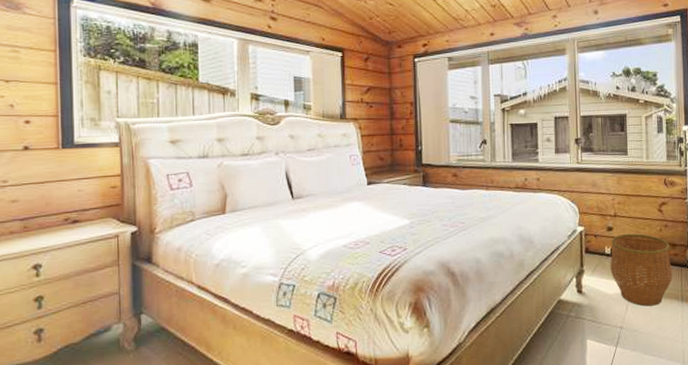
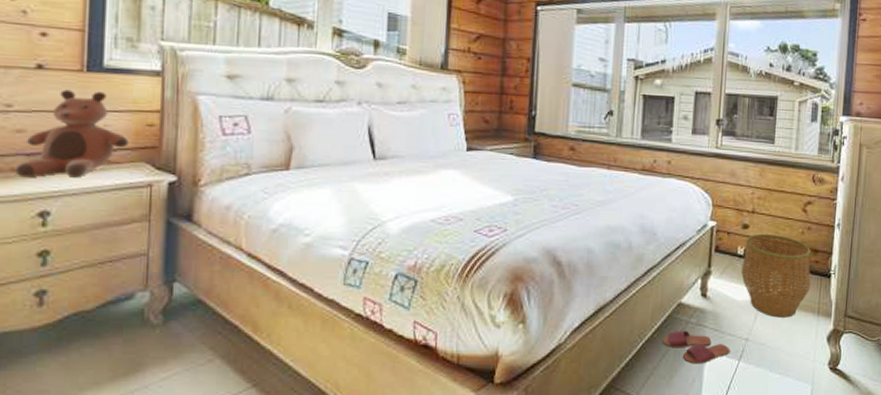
teddy bear: none [13,163,98,239] -> present [15,89,129,178]
slippers: none [547,323,608,352] -> present [662,330,730,364]

